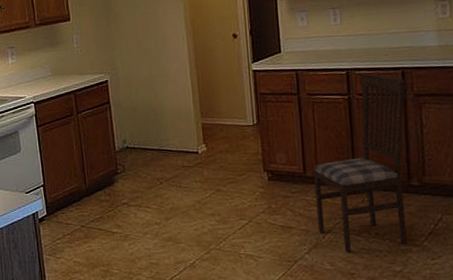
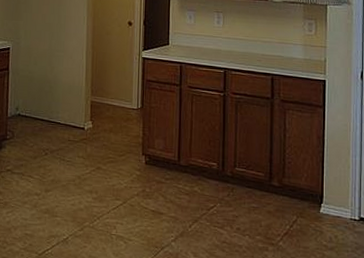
dining chair: present [314,73,407,253] -> none [186,74,274,245]

